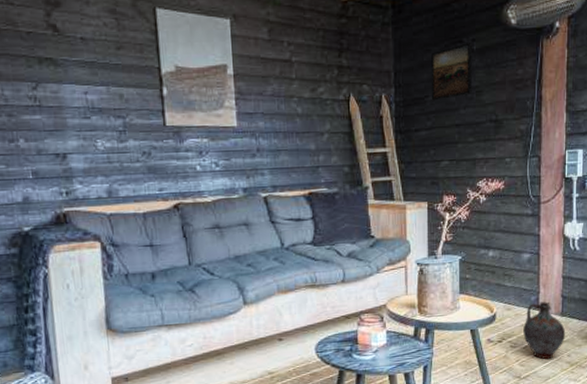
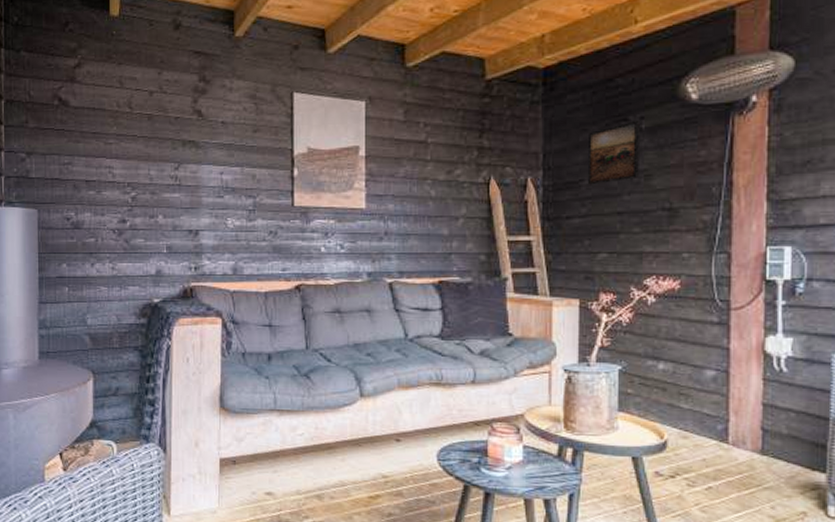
ceramic jug: present [523,302,566,360] -> none [705,433,768,509]

